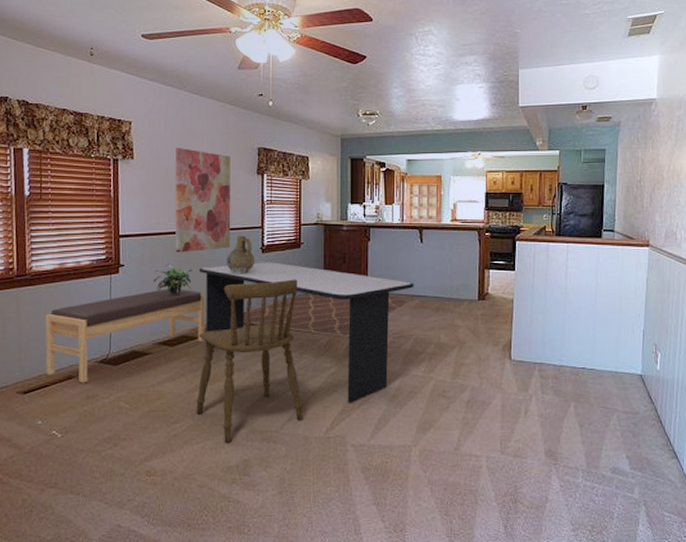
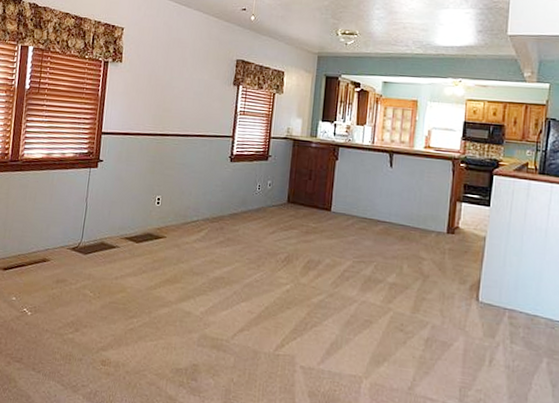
bench: present [45,289,206,383] -> none [24,186,173,268]
potted plant: present [153,264,193,295] -> none [127,163,165,194]
wall art: present [175,148,231,253] -> none [150,55,210,155]
dining chair: present [196,279,303,443] -> none [153,189,262,345]
dining table: present [198,262,414,403] -> none [168,169,380,323]
ceramic jug: present [226,236,256,274] -> none [196,143,224,181]
rug: present [243,293,409,338] -> none [206,206,373,256]

